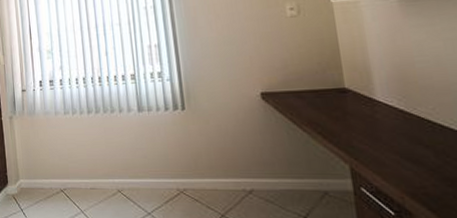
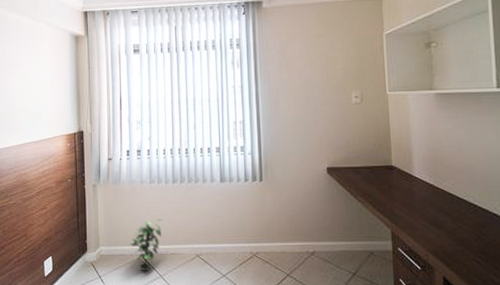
potted plant: none [48,151,80,207] -> present [129,218,162,272]

